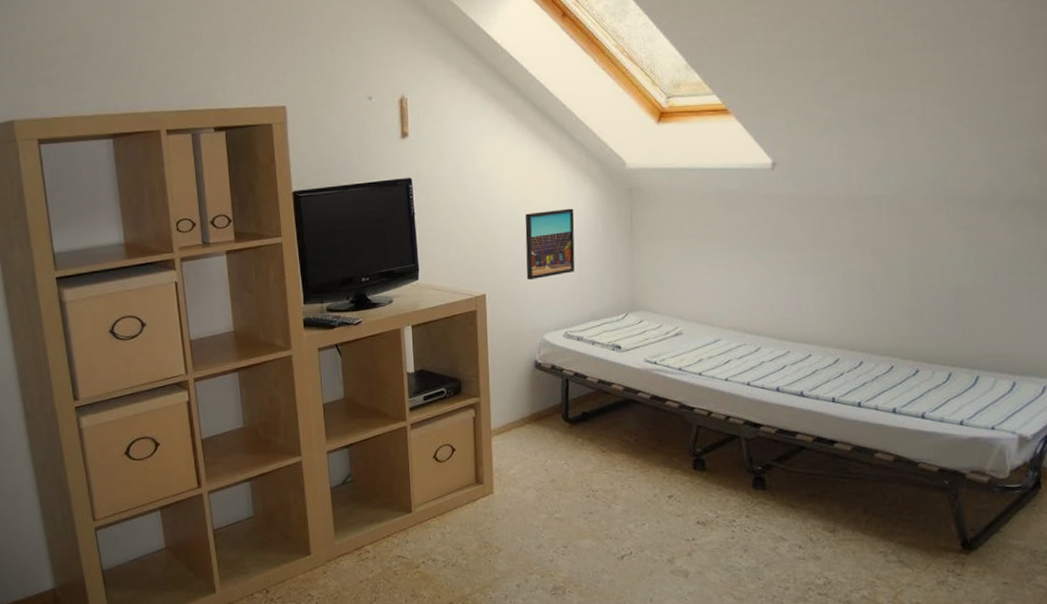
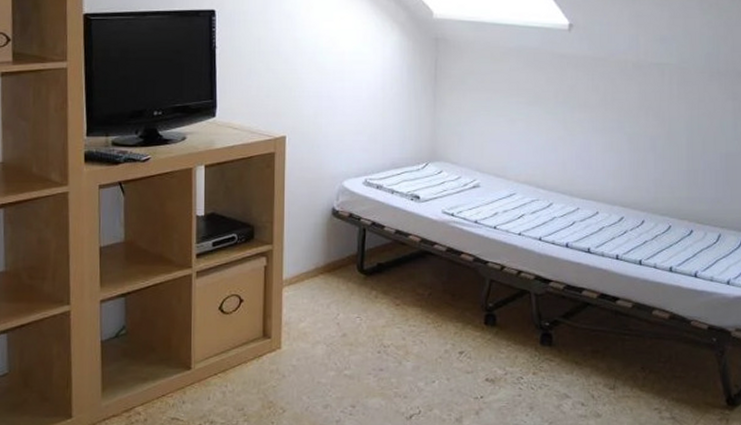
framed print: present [525,208,575,281] -> none [329,53,380,124]

